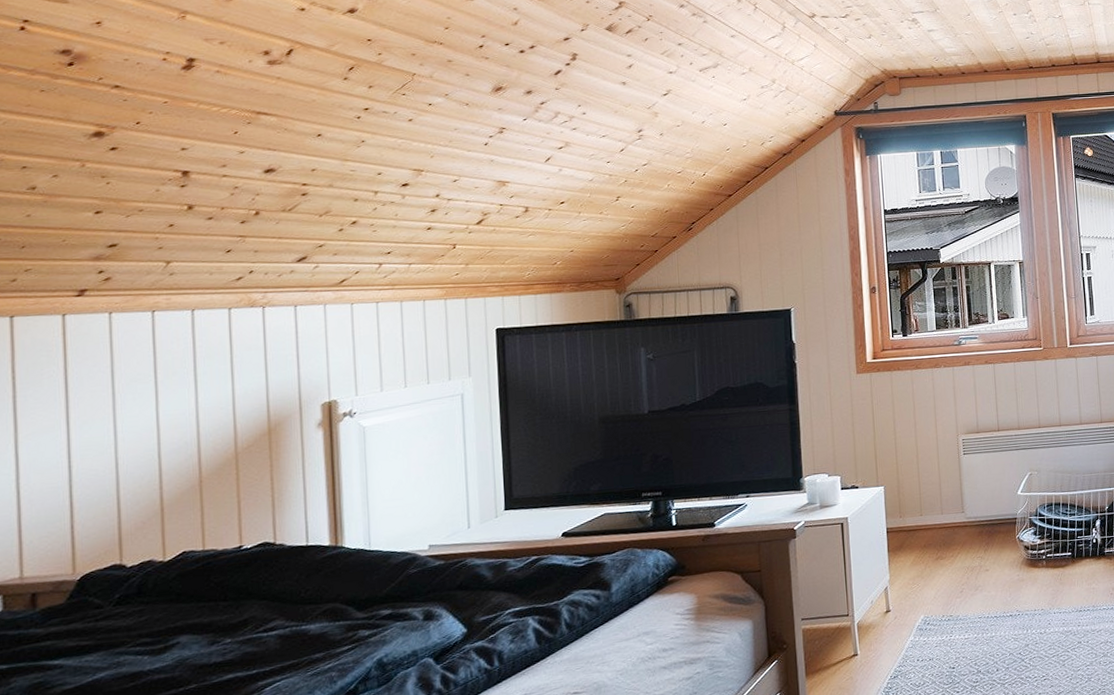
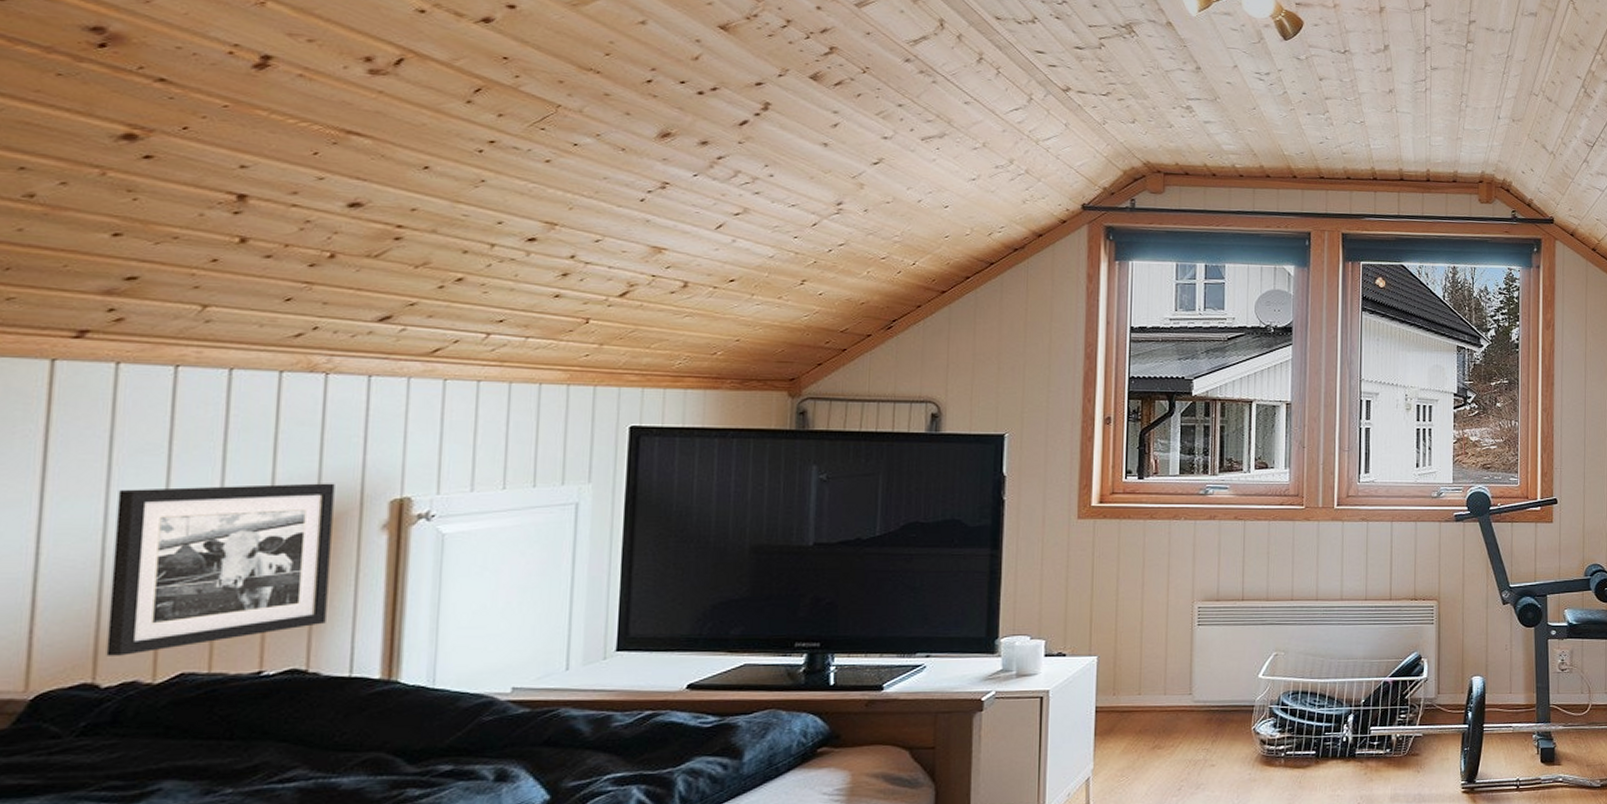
picture frame: none [122,393,284,542] -> present [106,483,335,656]

